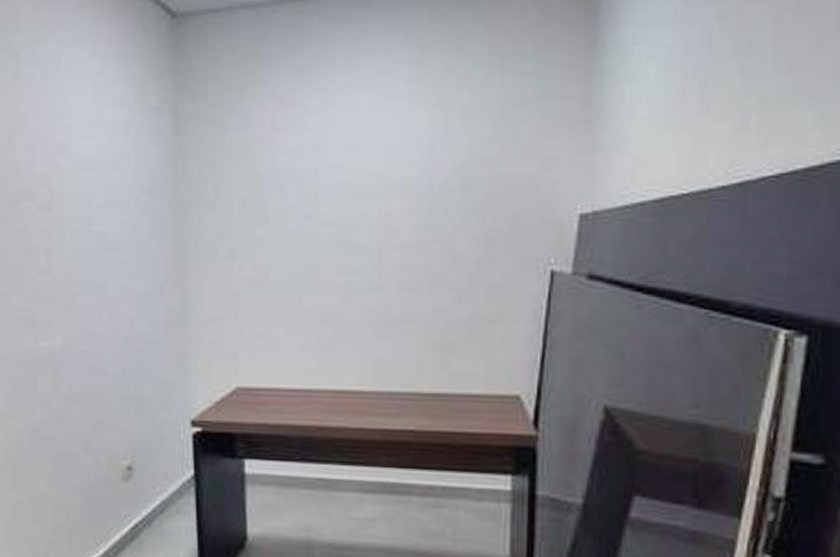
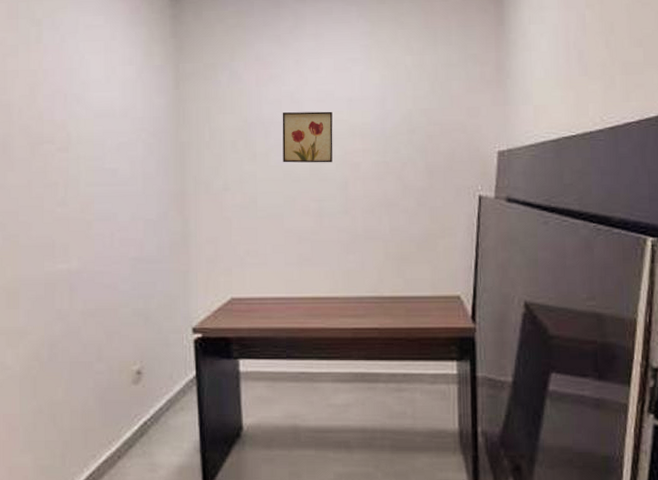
wall art: none [302,162,366,227] -> present [282,111,333,163]

